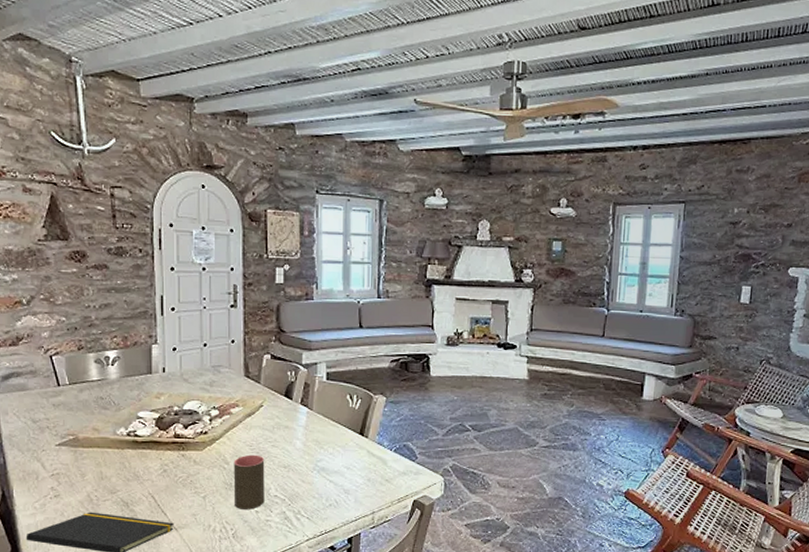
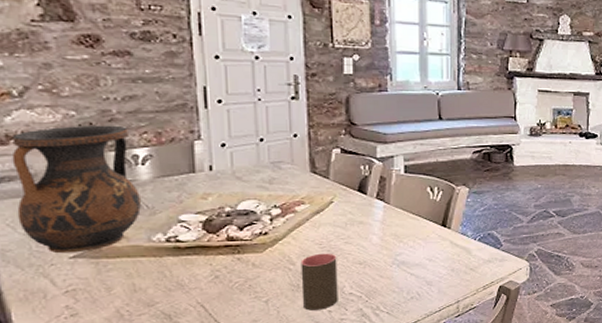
vase: none [20,329,109,441] -> present [11,125,141,254]

